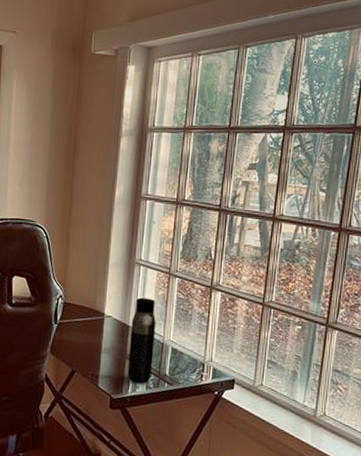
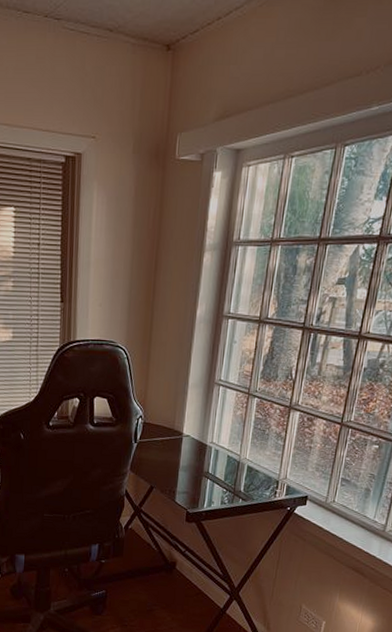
water bottle: present [127,297,156,383] -> none [203,417,234,499]

